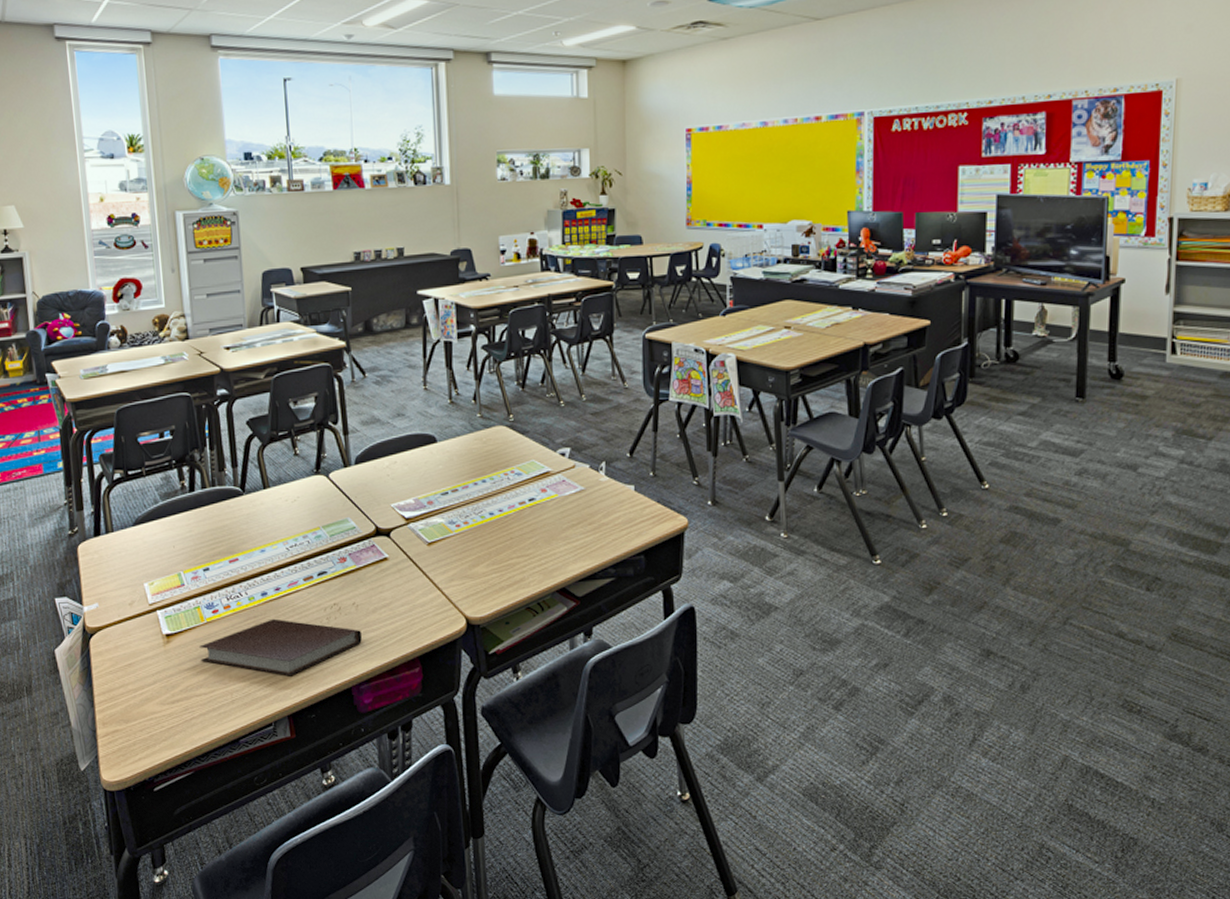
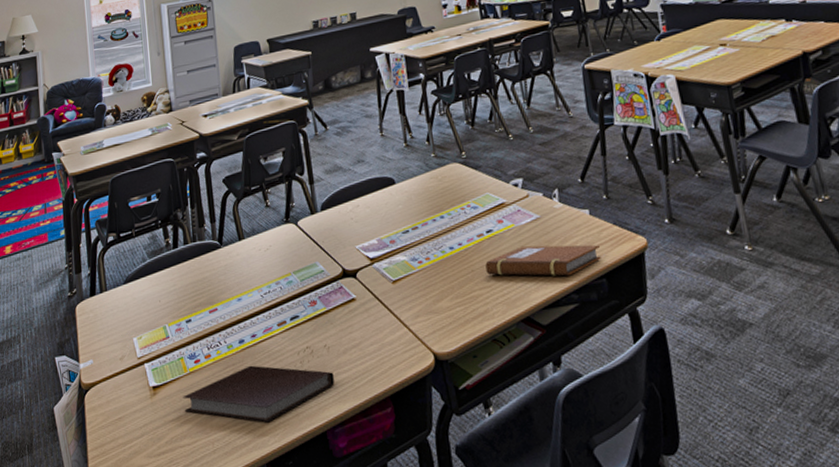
notebook: none [525,517,641,550] -> present [485,244,601,276]

